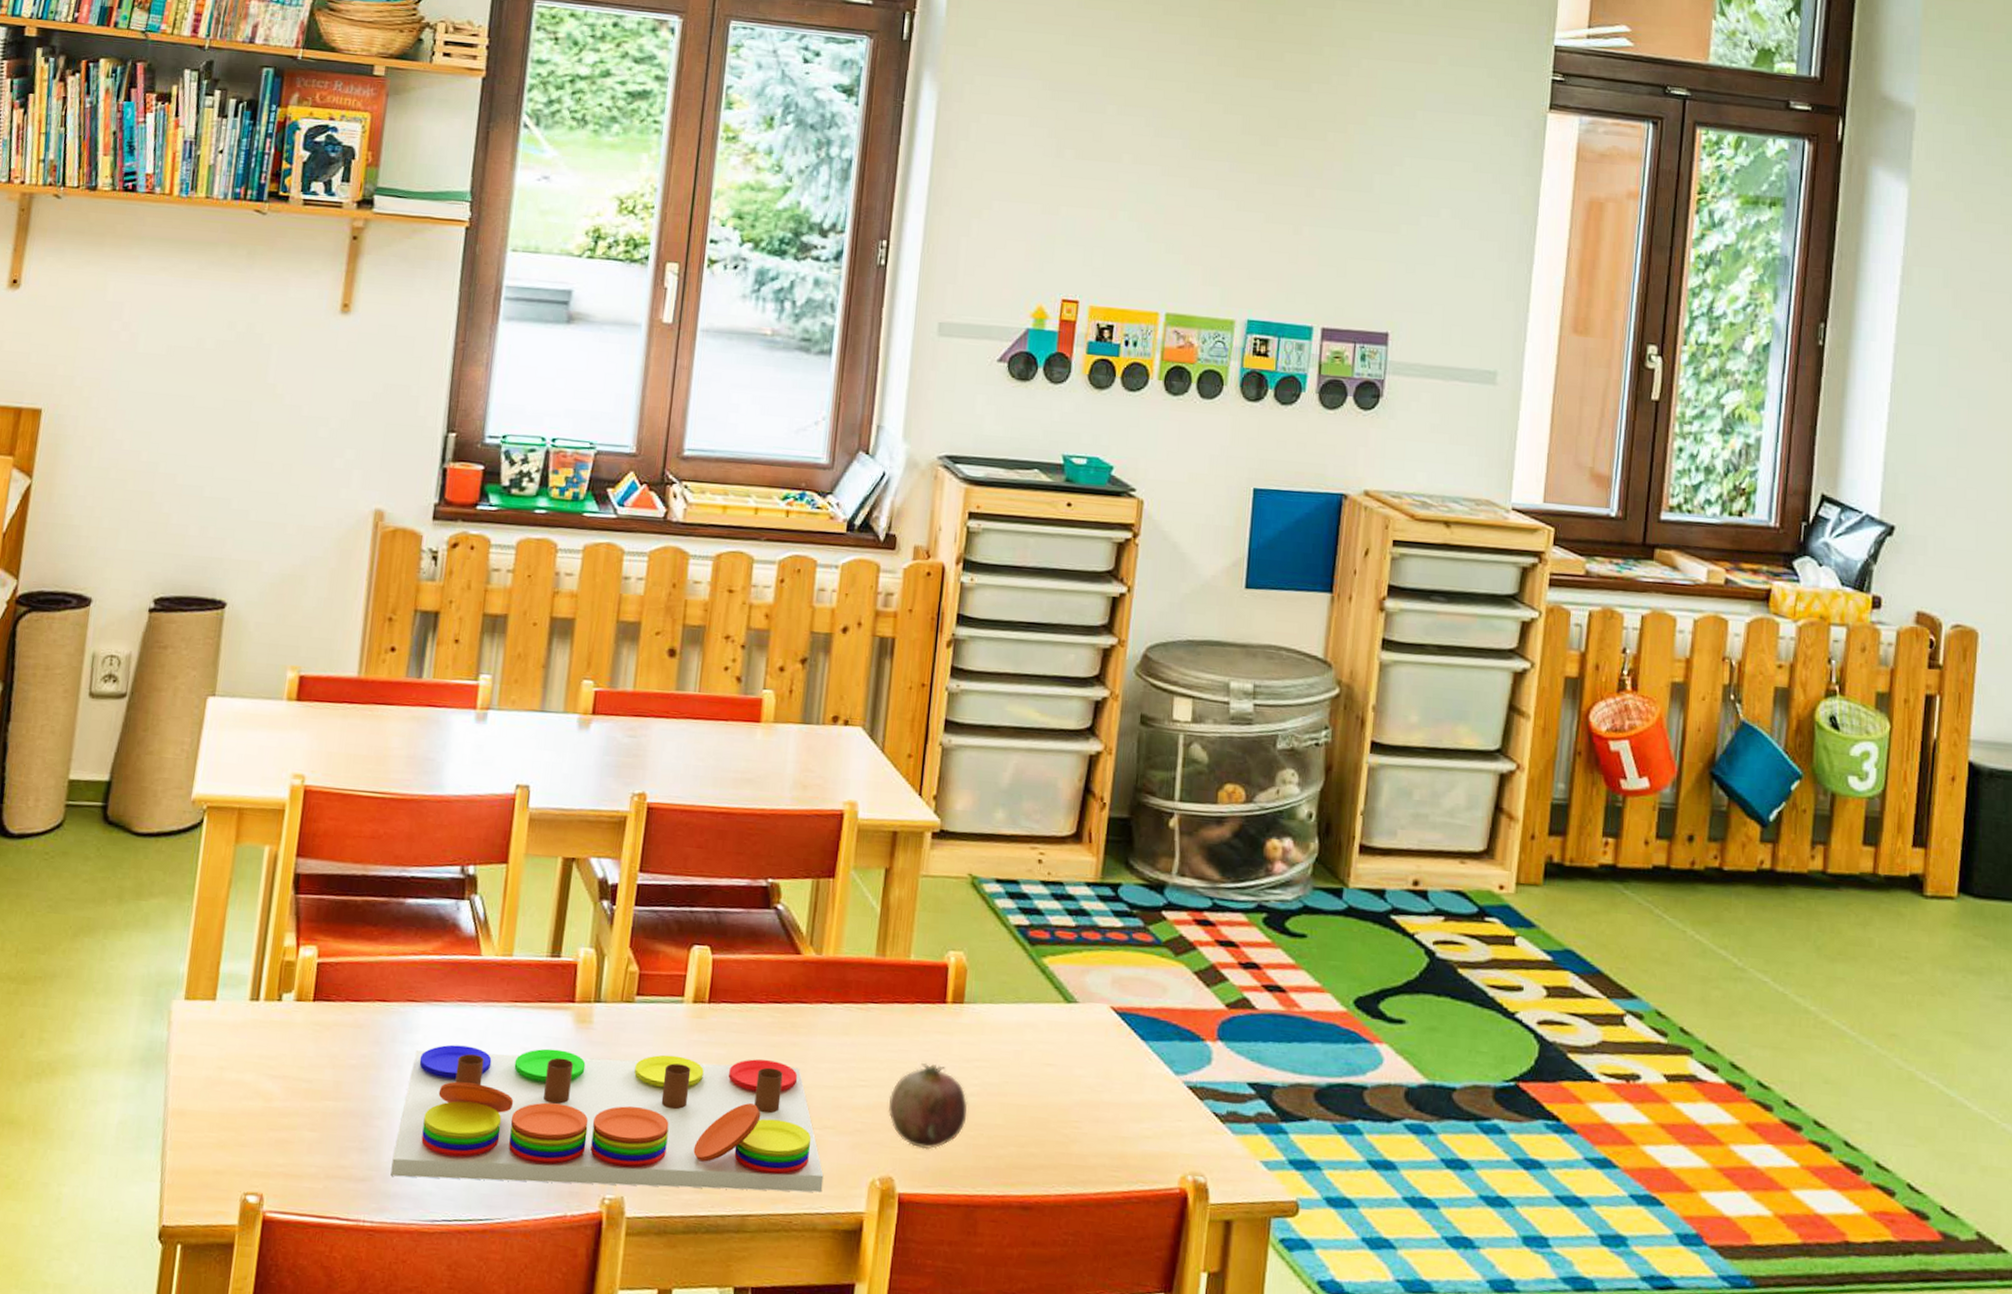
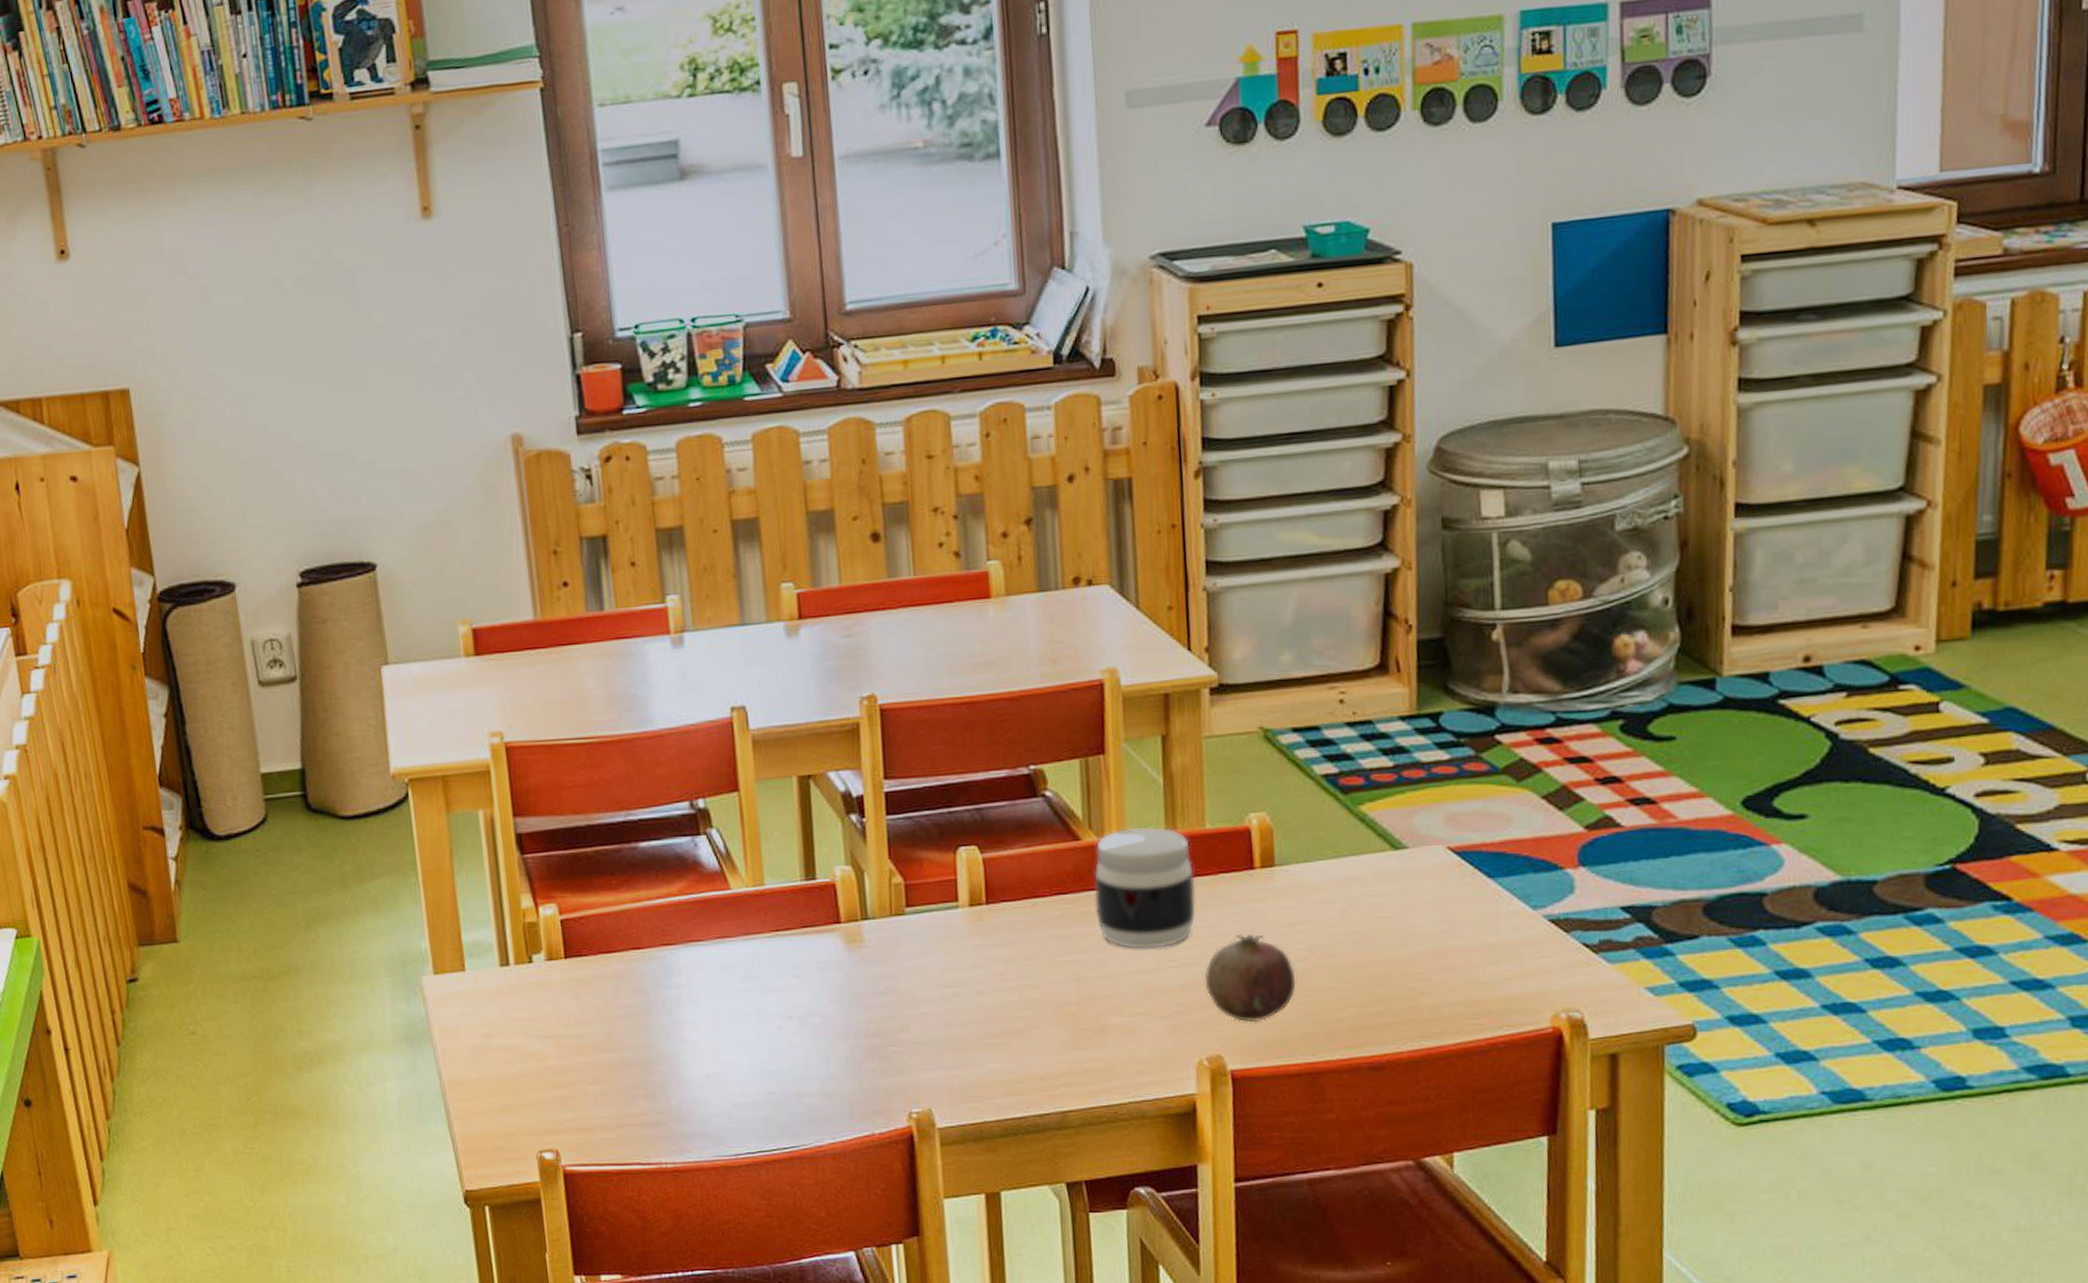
board game: present [390,1044,824,1193] -> none [681,954,1146,1117]
jar: none [803,949,895,1067] -> present [1094,827,1196,949]

